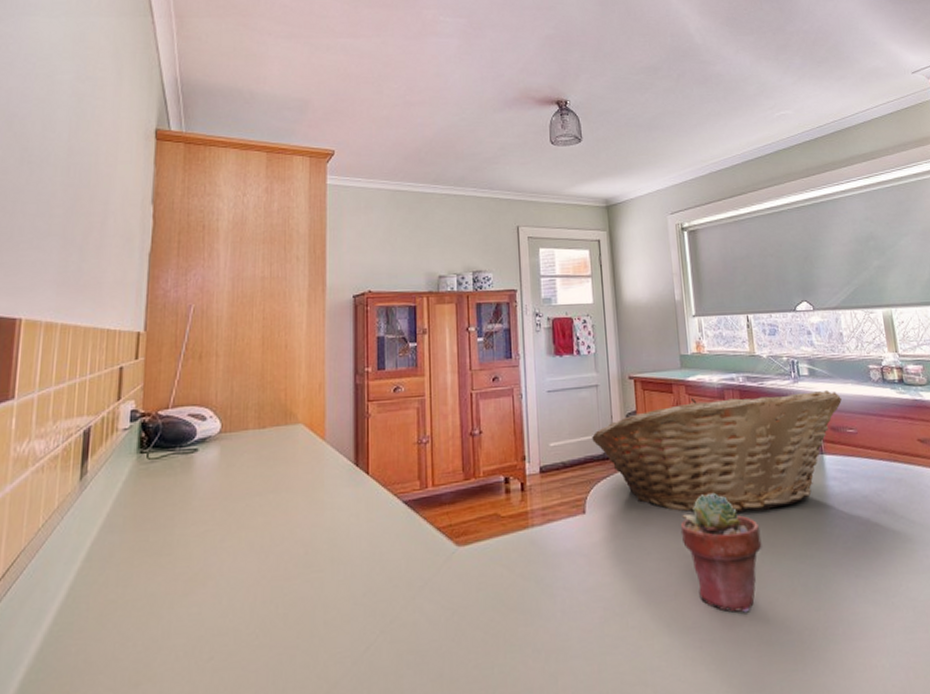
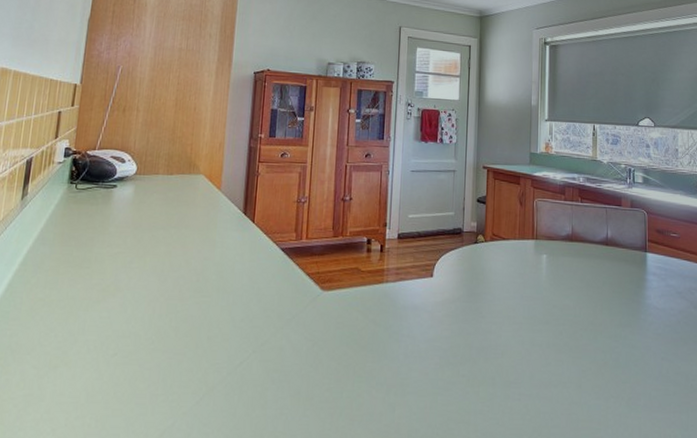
fruit basket: present [592,389,842,514] -> none [445,191,669,294]
potted succulent: present [680,492,762,613] -> none [513,273,583,376]

